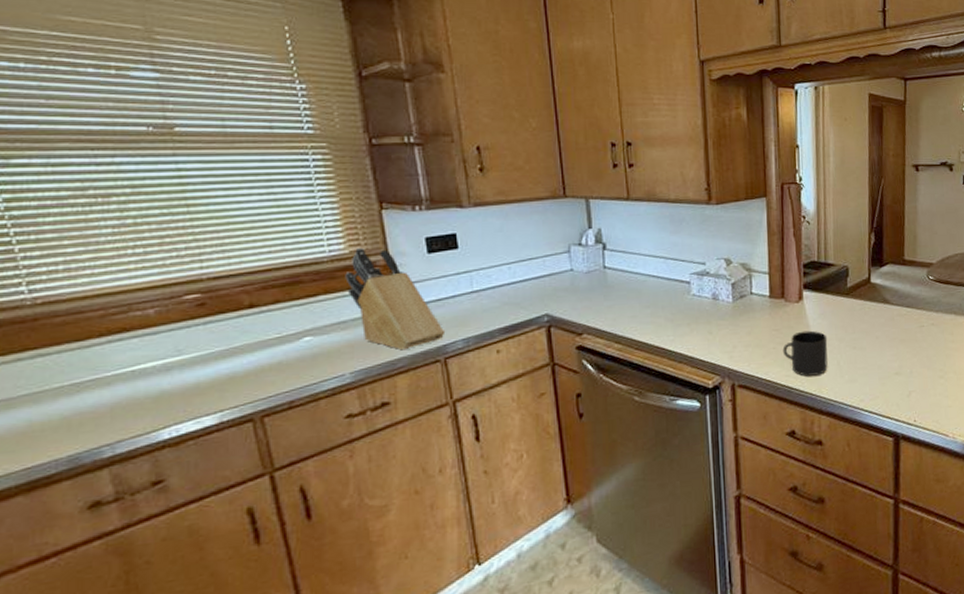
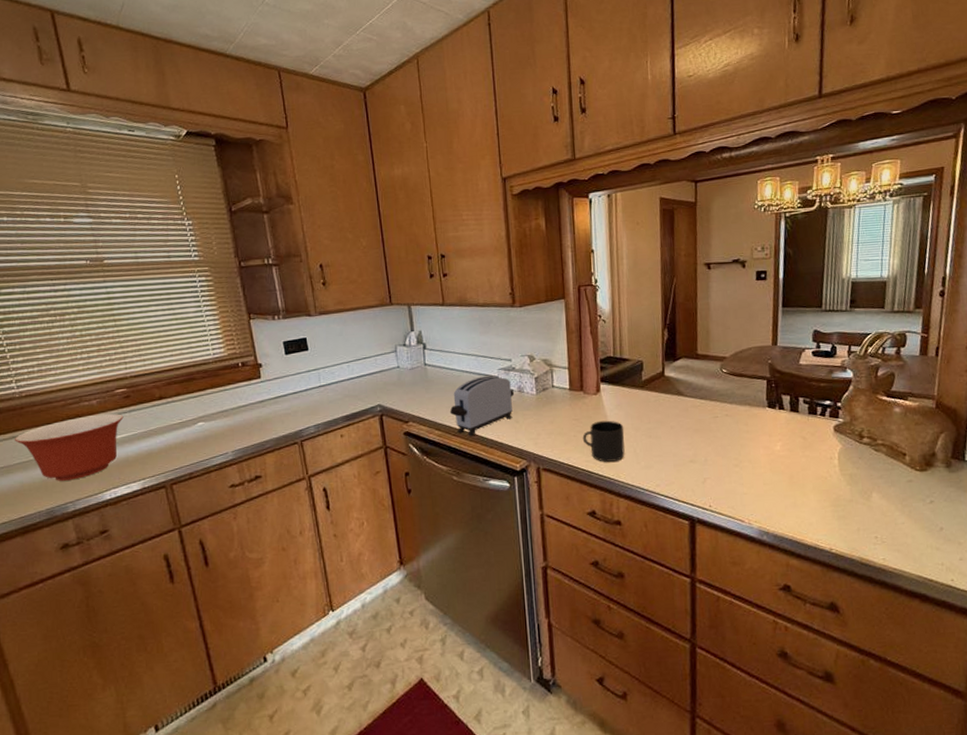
mixing bowl: none [19,327,195,418] -> present [14,414,124,481]
knife block: present [345,247,444,351] -> none [225,350,300,434]
toaster: none [632,281,709,350] -> present [449,375,515,437]

